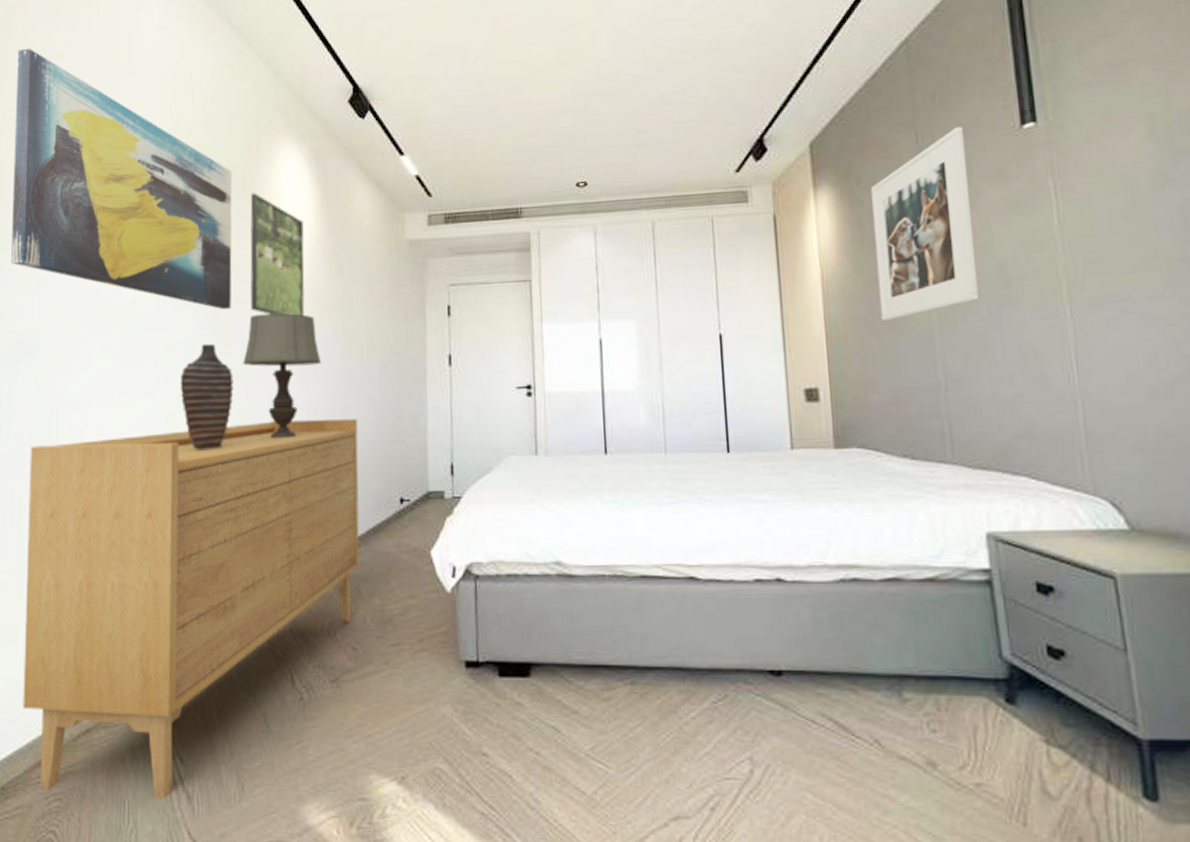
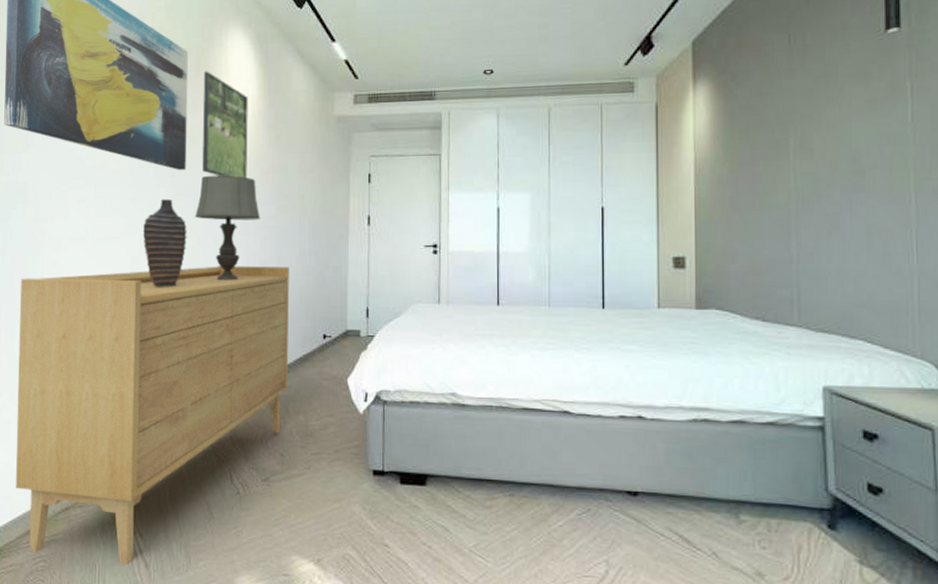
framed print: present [870,126,980,320] -> none [744,30,835,200]

